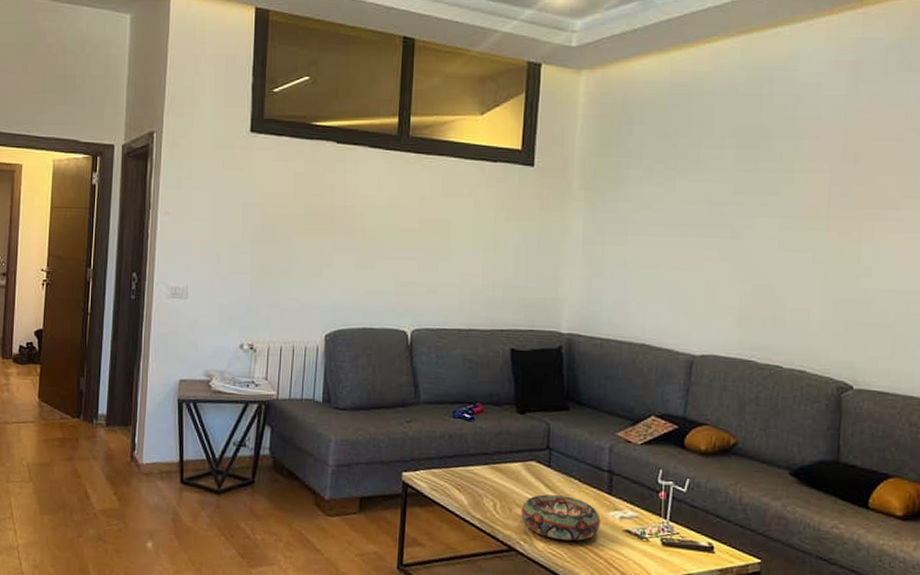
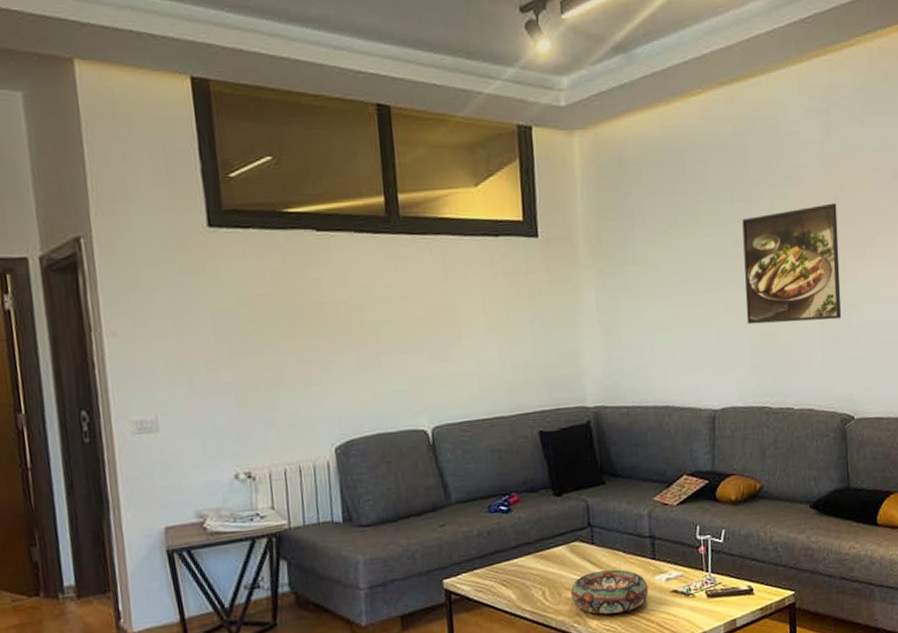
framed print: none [740,159,857,281] -> present [742,203,842,325]

